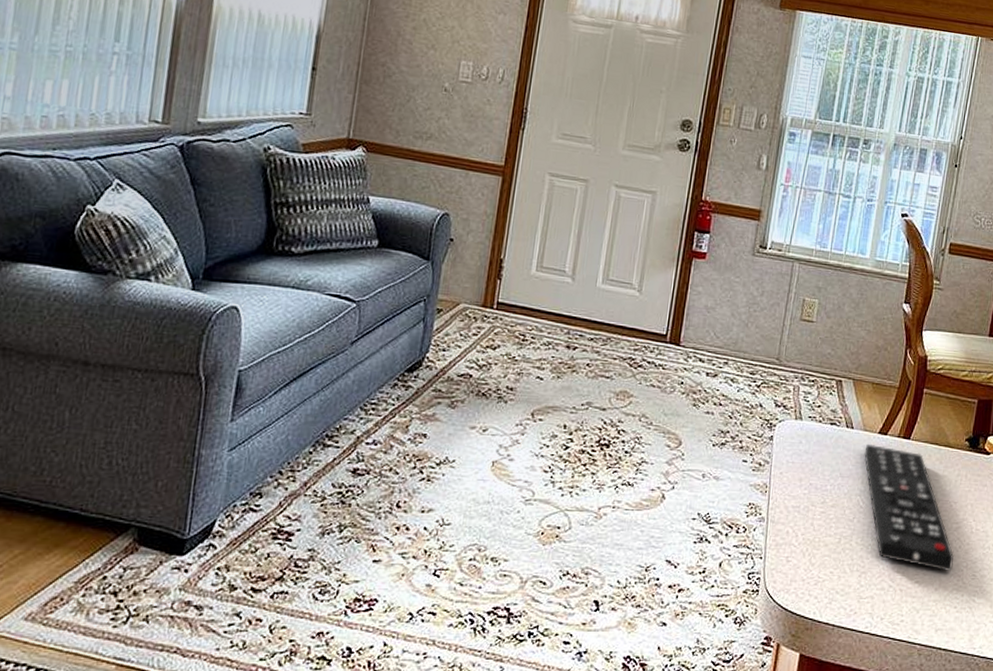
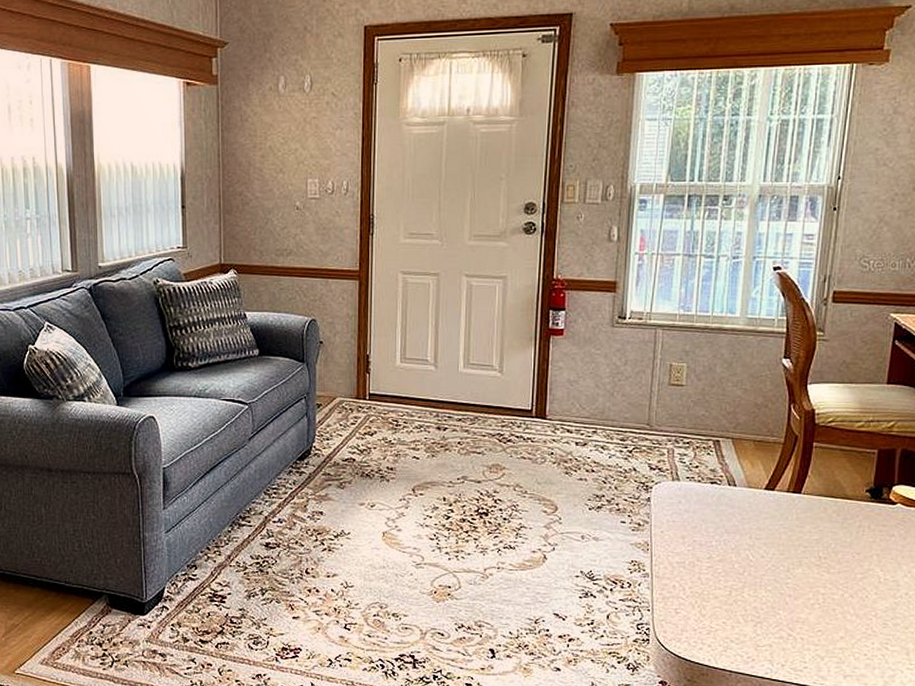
remote control: present [864,445,954,572] -> none [750,501,860,621]

